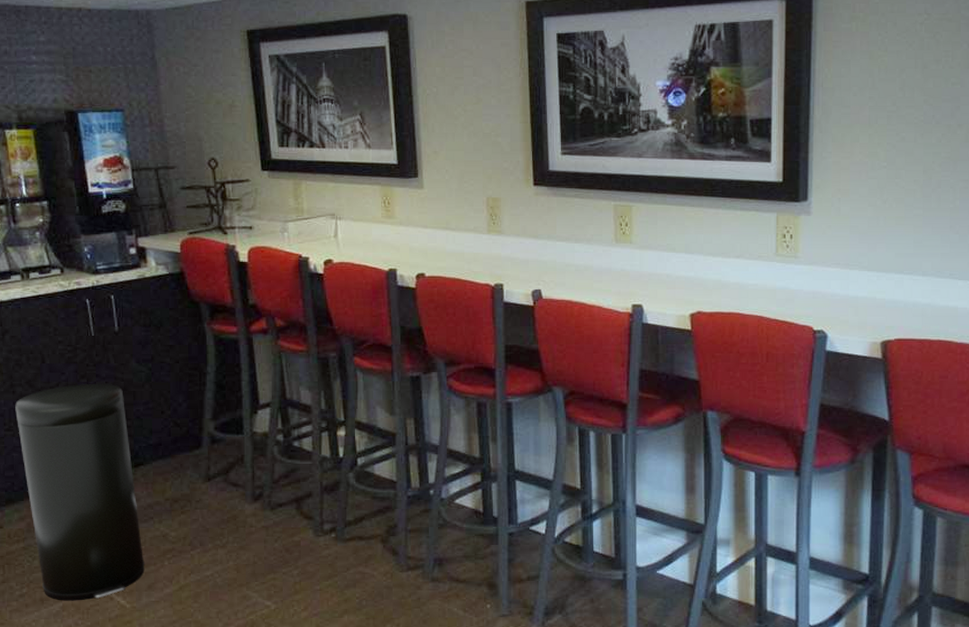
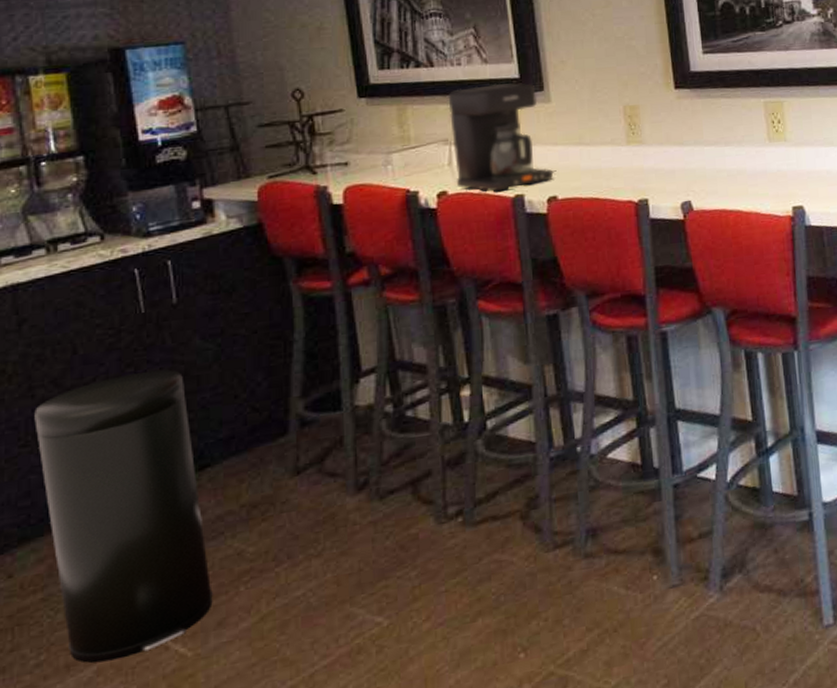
coffee maker: none [336,167,422,264] -> present [448,83,553,192]

